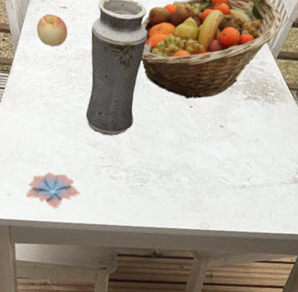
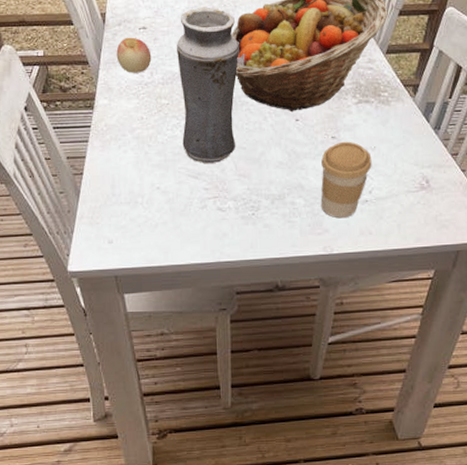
flower: present [25,172,80,208] -> none [129,212,187,250]
coffee cup: none [203,131,254,200] -> present [320,141,372,219]

